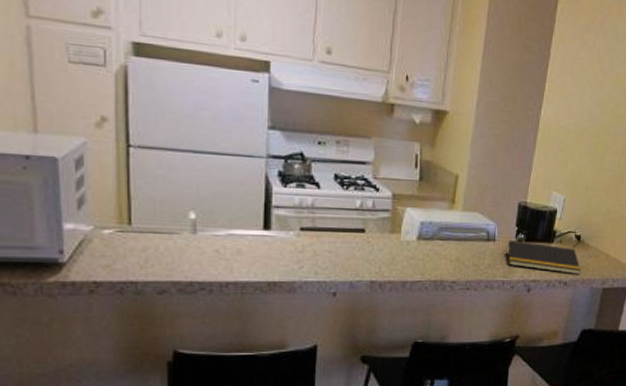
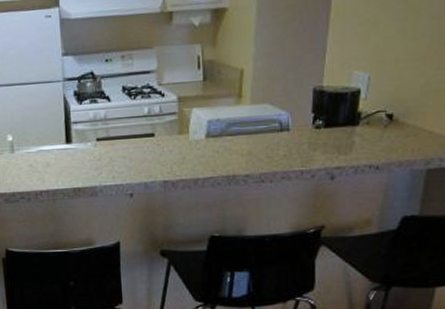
notepad: present [505,239,581,275] -> none [301,127,396,158]

